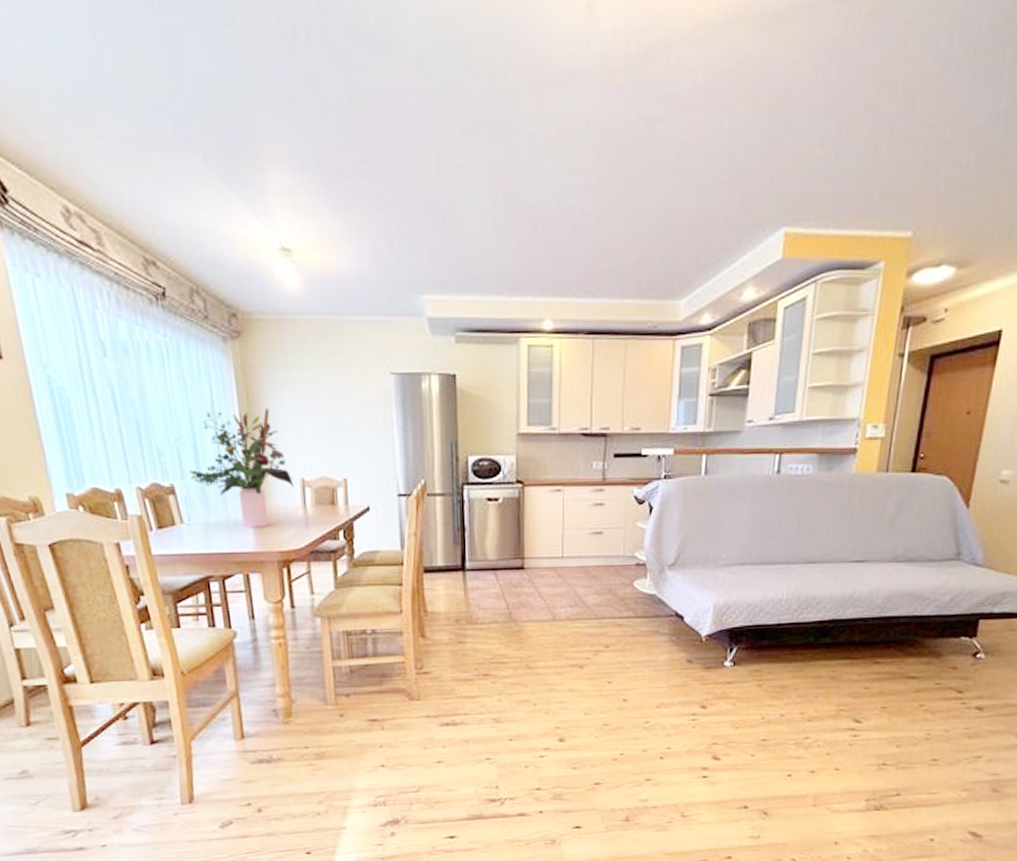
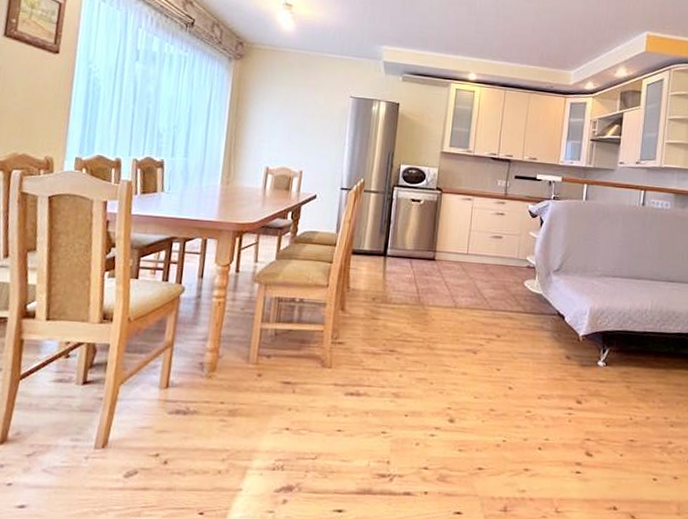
bouquet: present [188,407,293,528] -> none [177,109,259,202]

